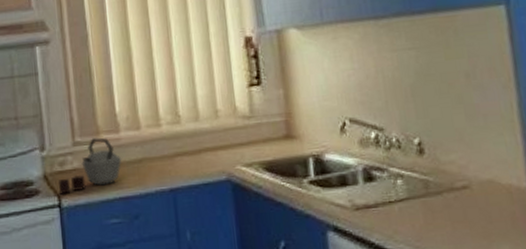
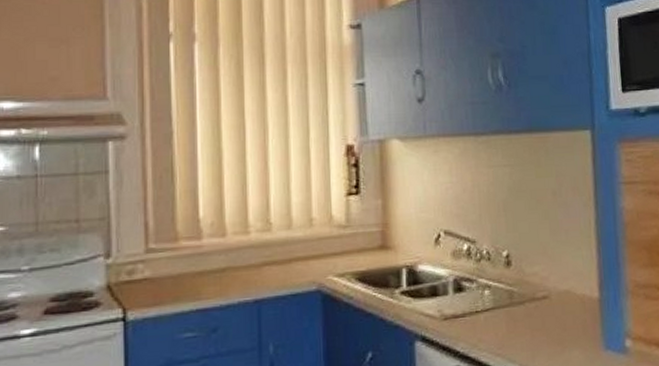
kettle: present [58,137,122,195] -> none [124,244,203,307]

